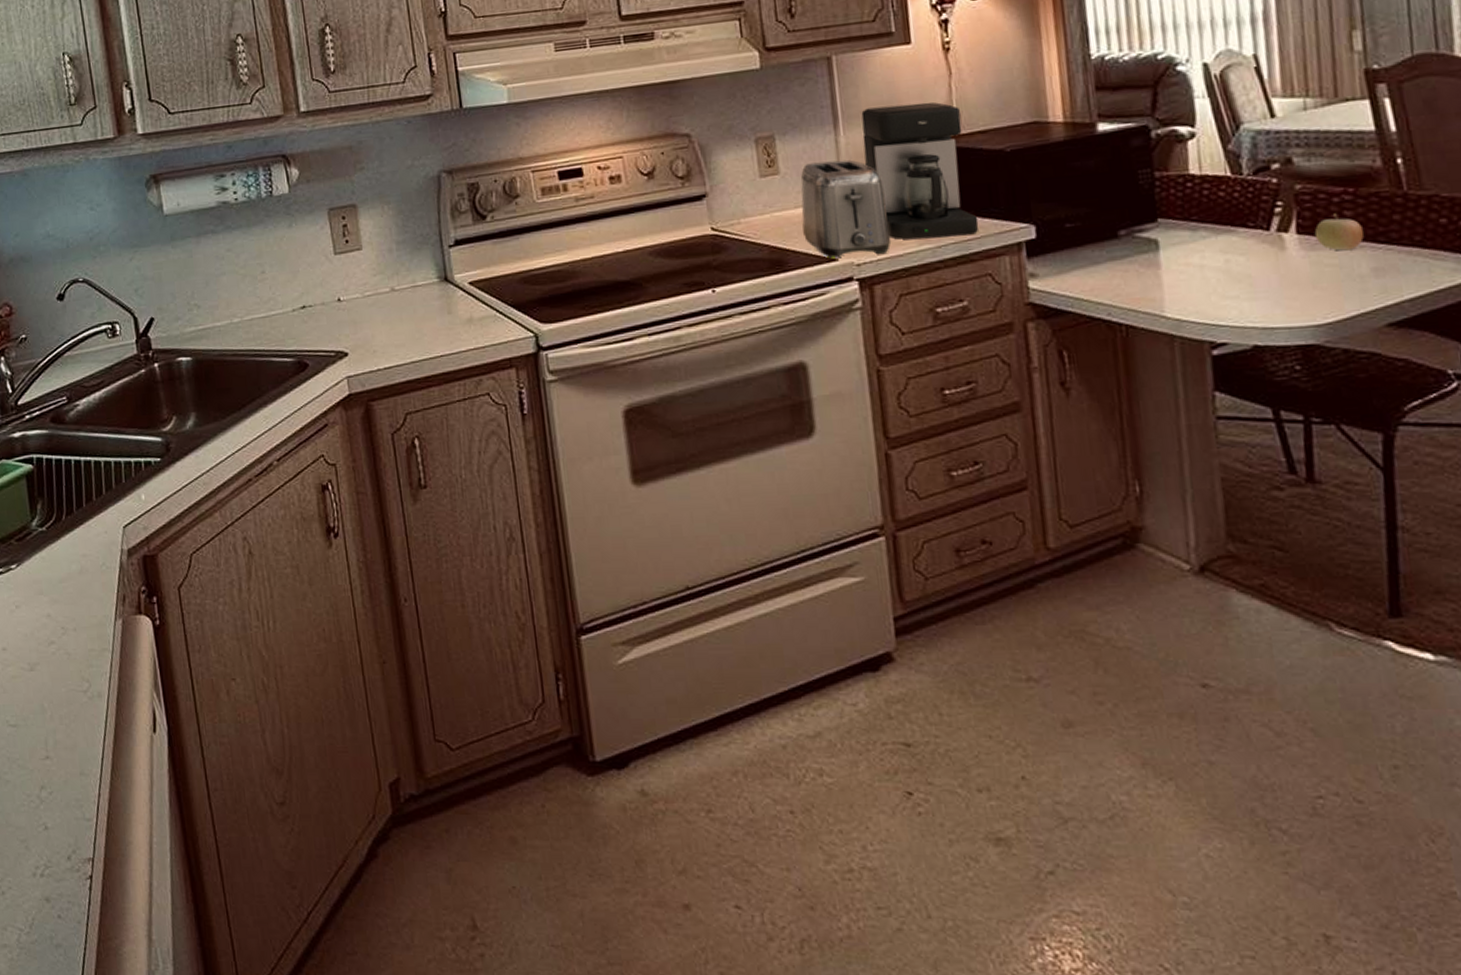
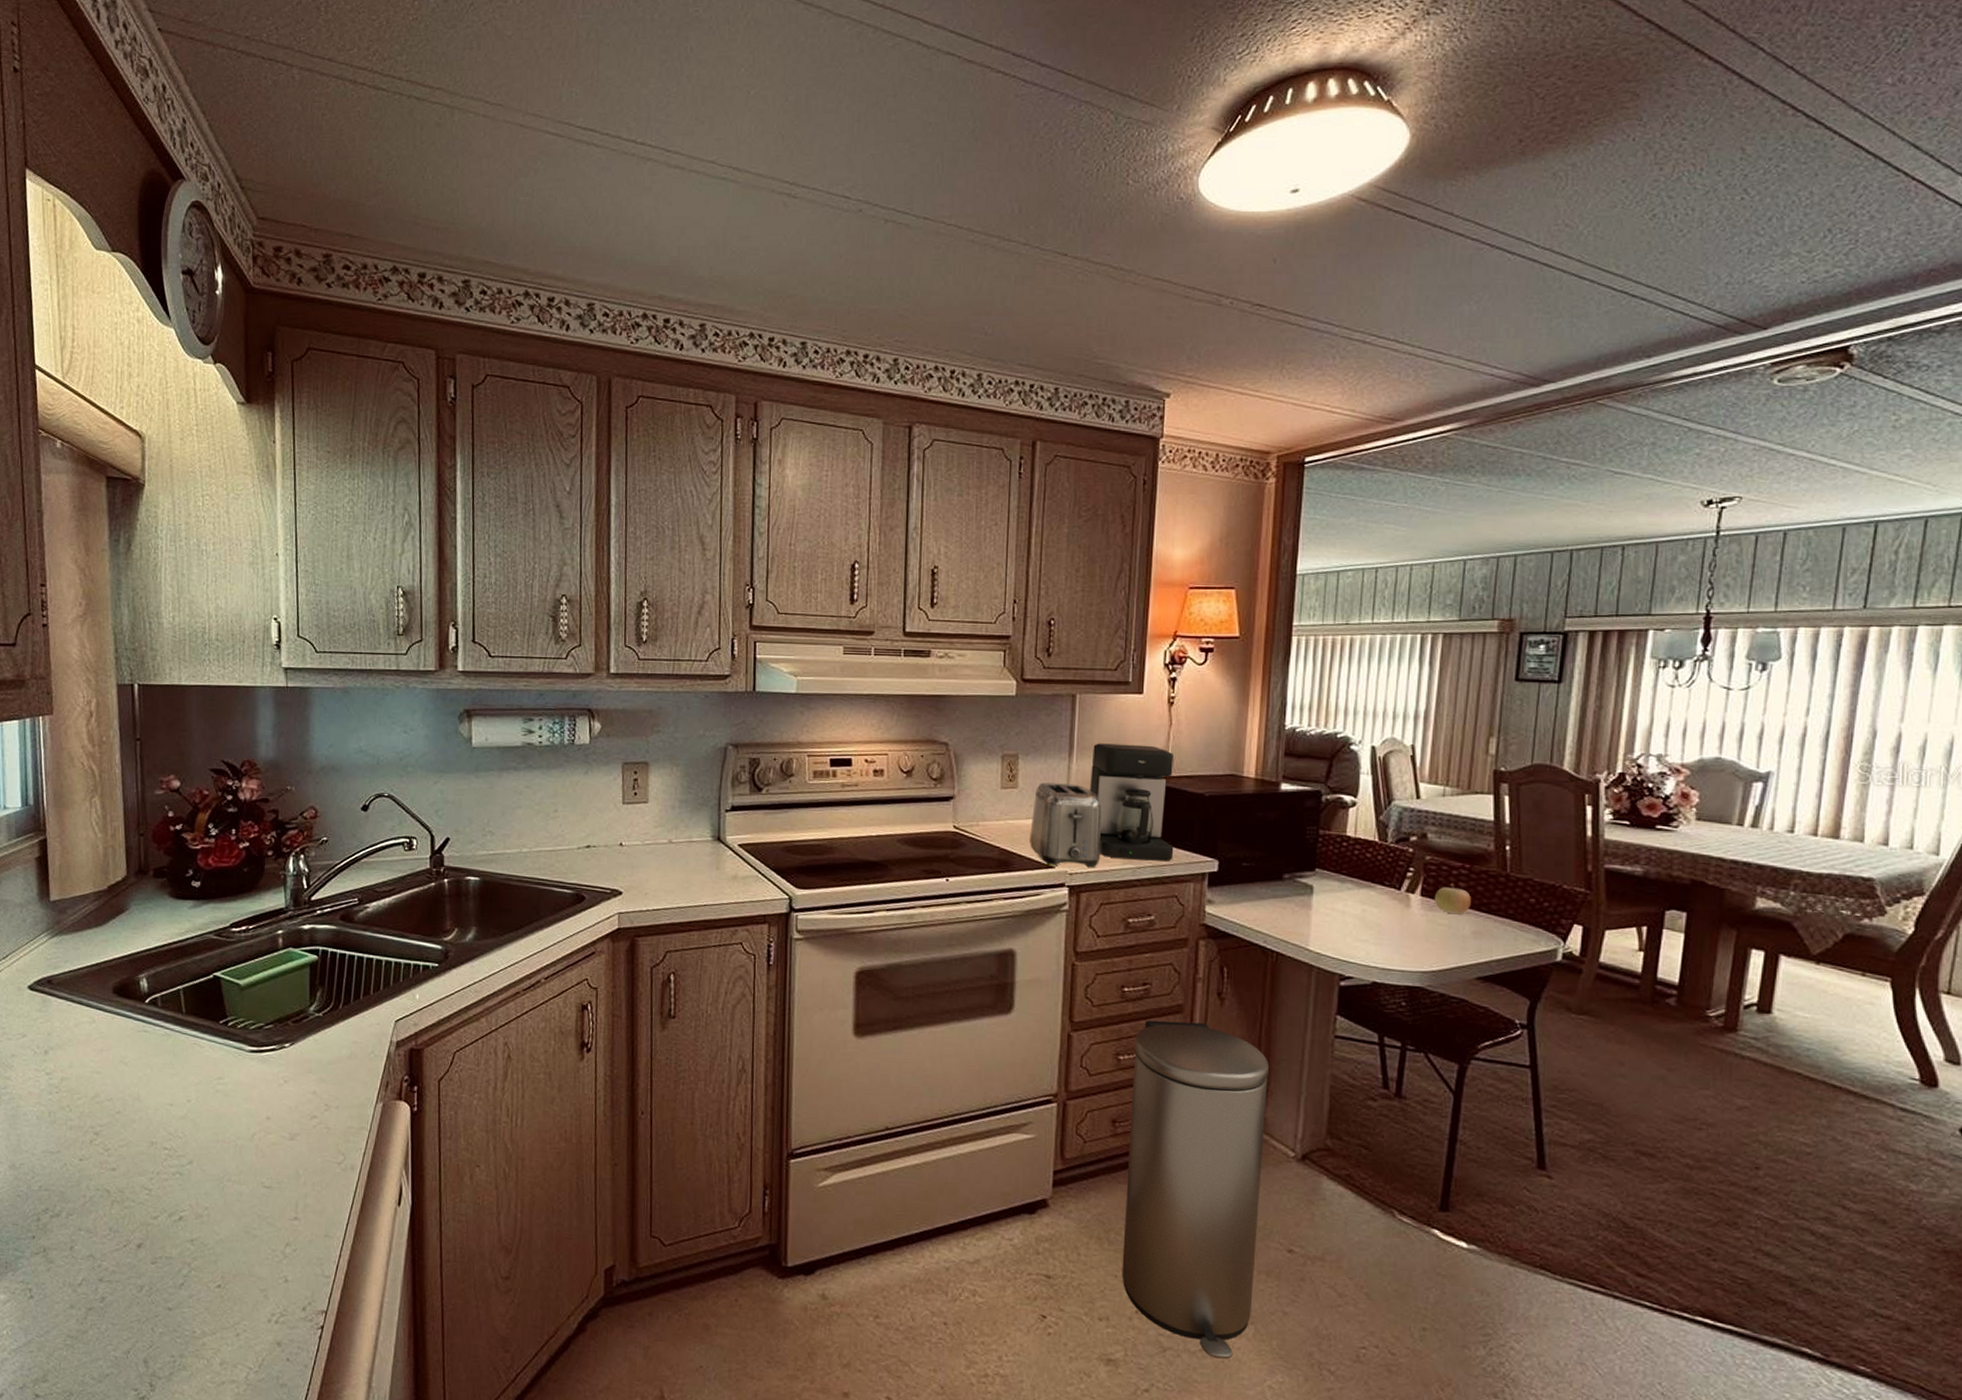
pedal bin: none [967,420,1168,826] -> present [1122,1020,1270,1359]

